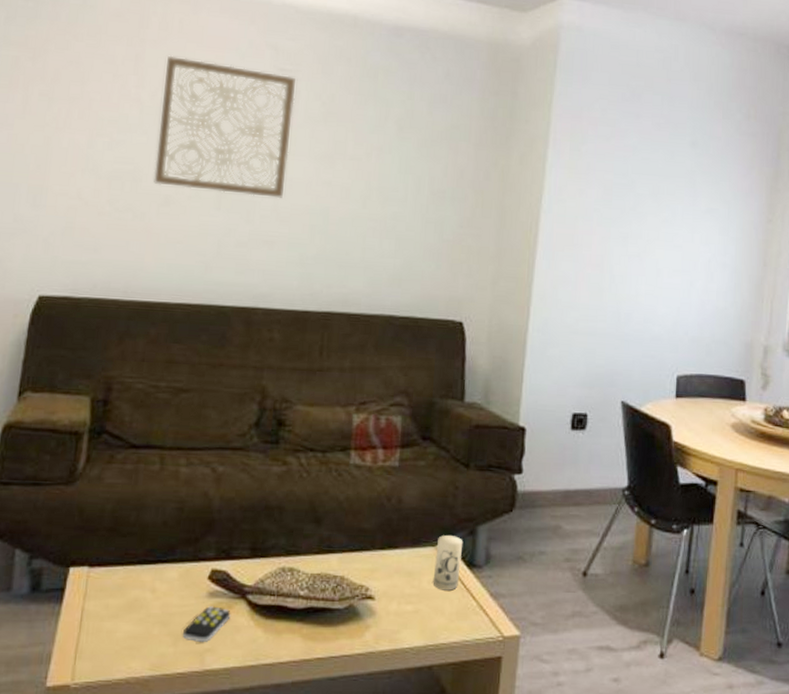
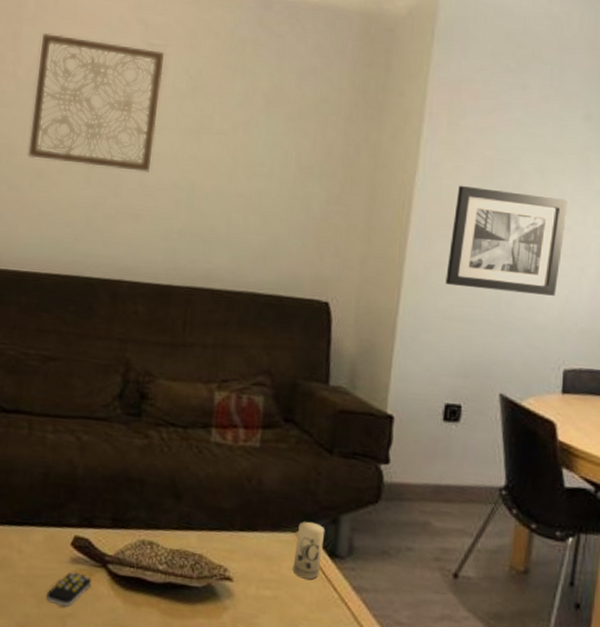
wall art: none [571,207,679,308] -> present [445,185,569,296]

